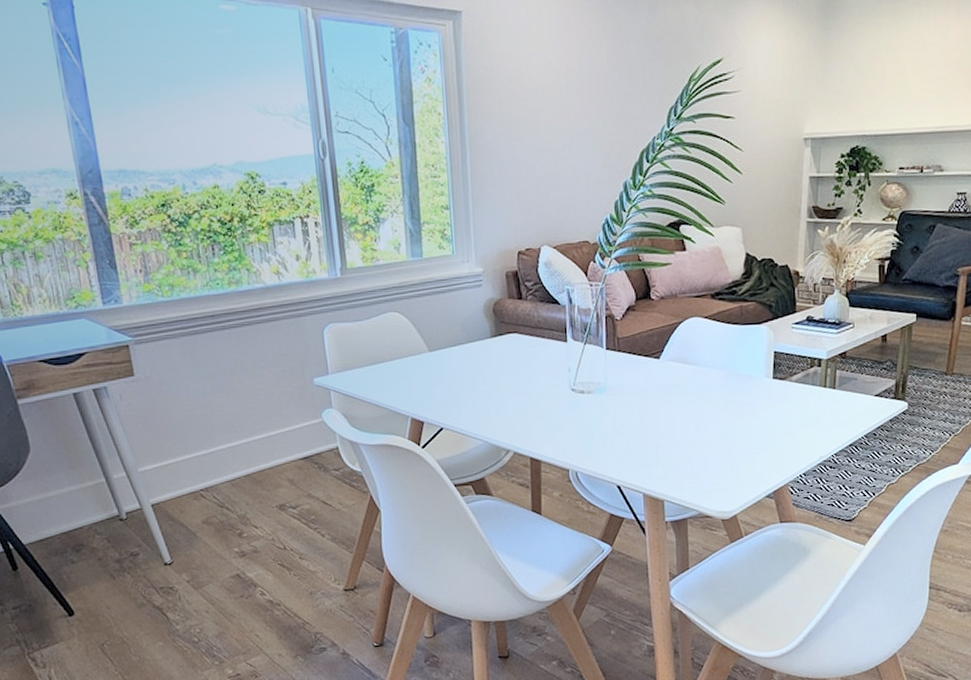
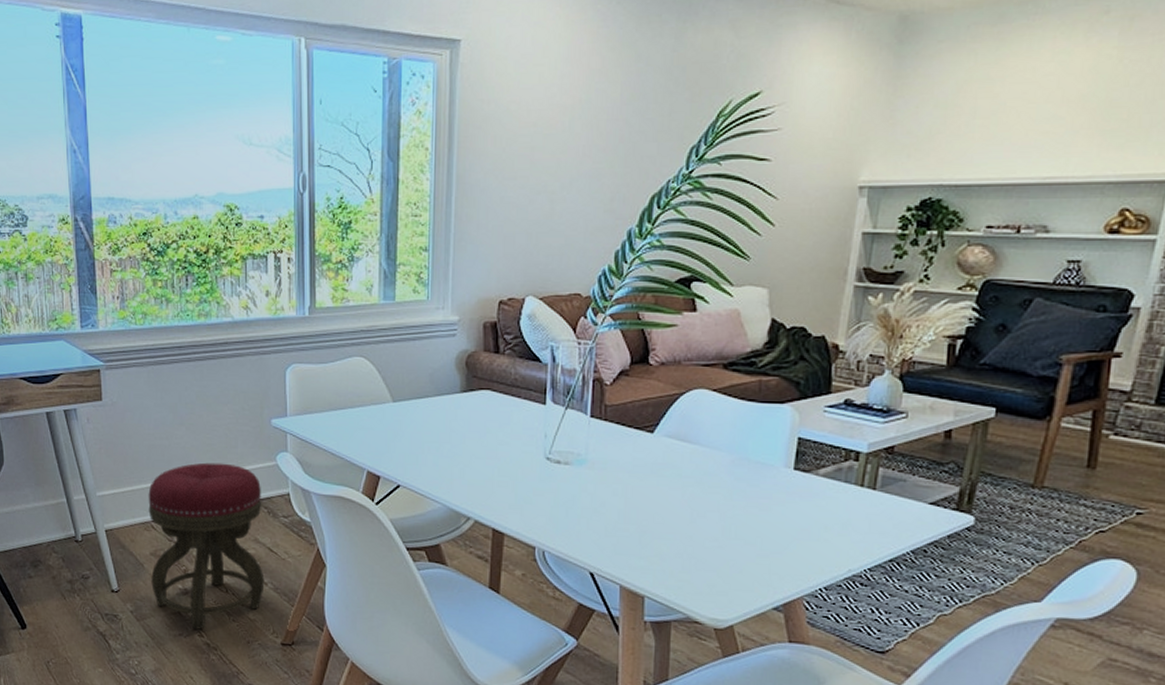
stool: none [193,425,322,589] -> present [148,462,265,630]

